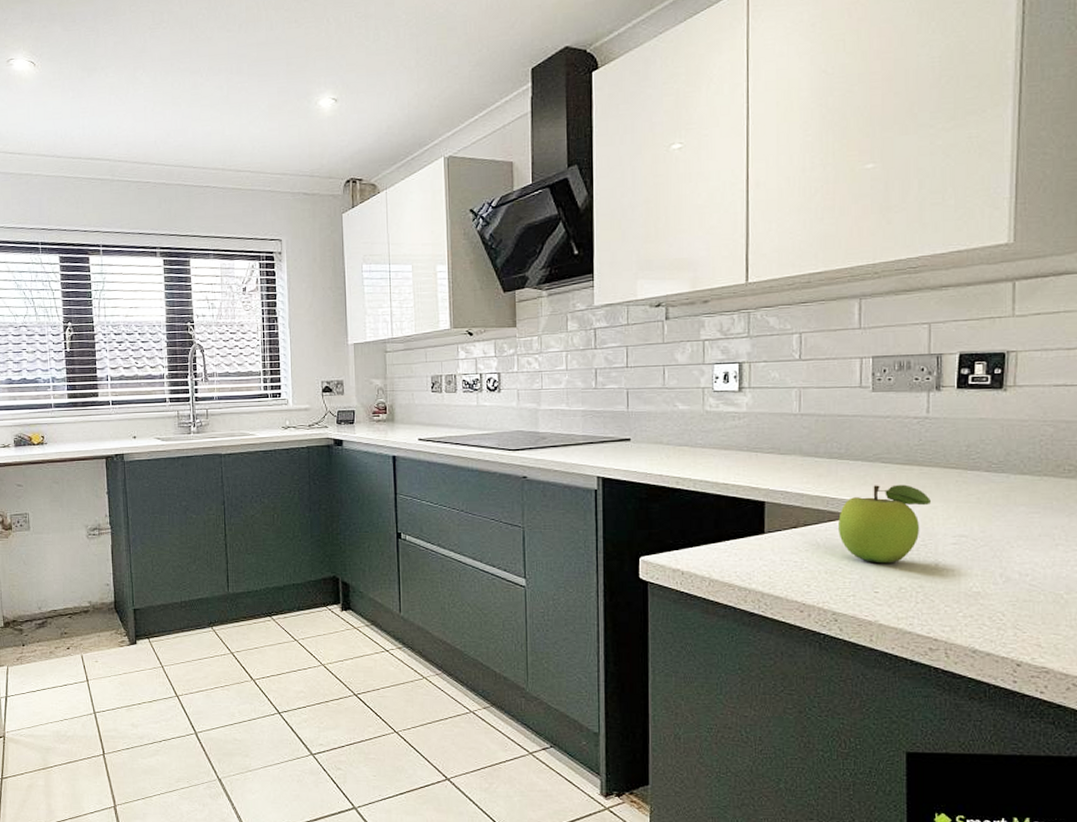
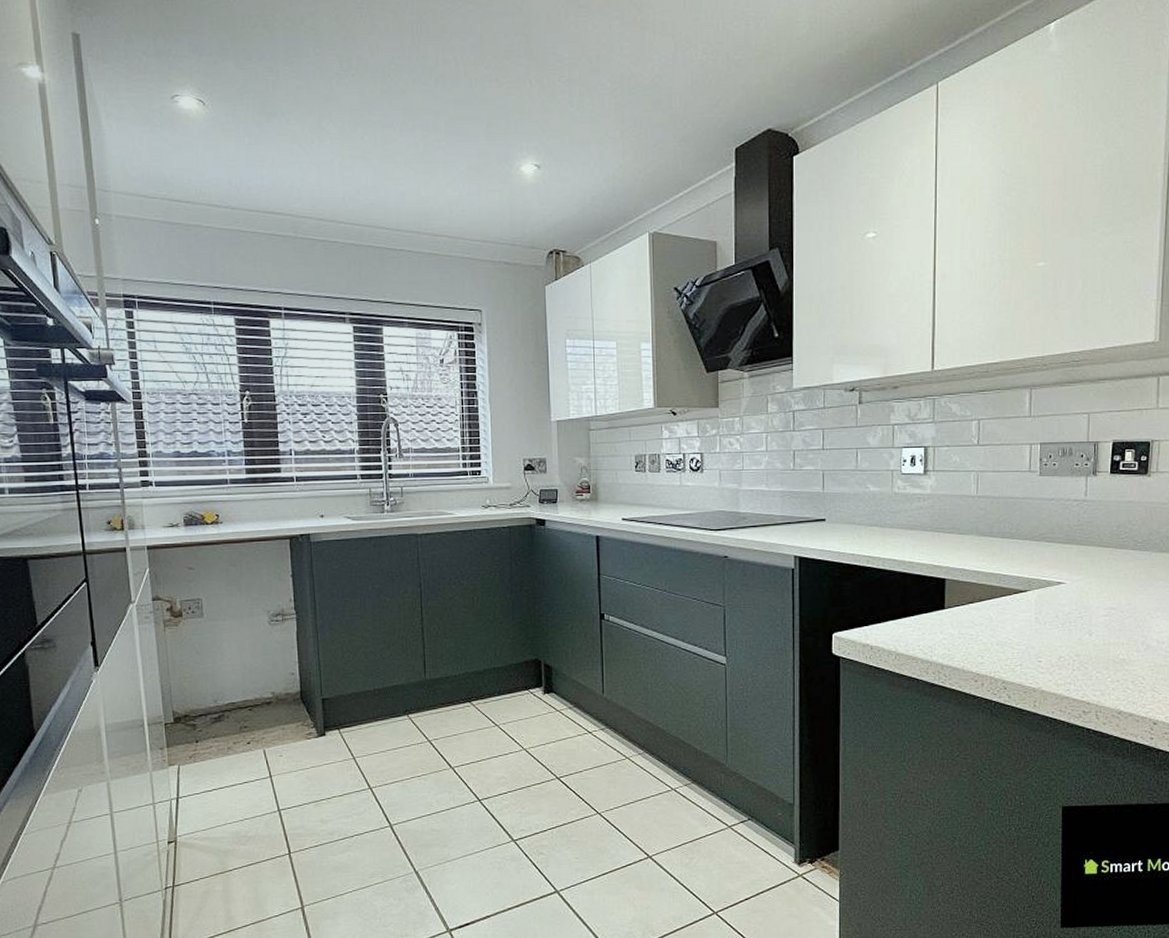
fruit: present [838,484,931,564] -> none [1009,562,1086,635]

